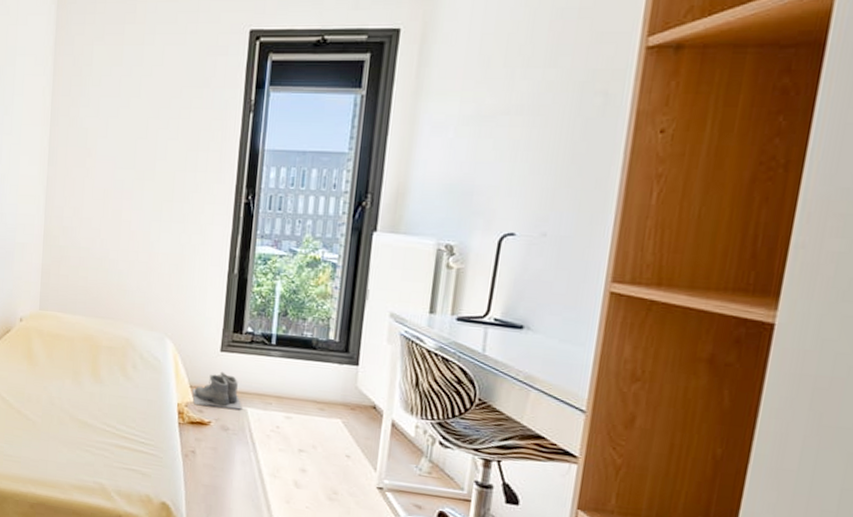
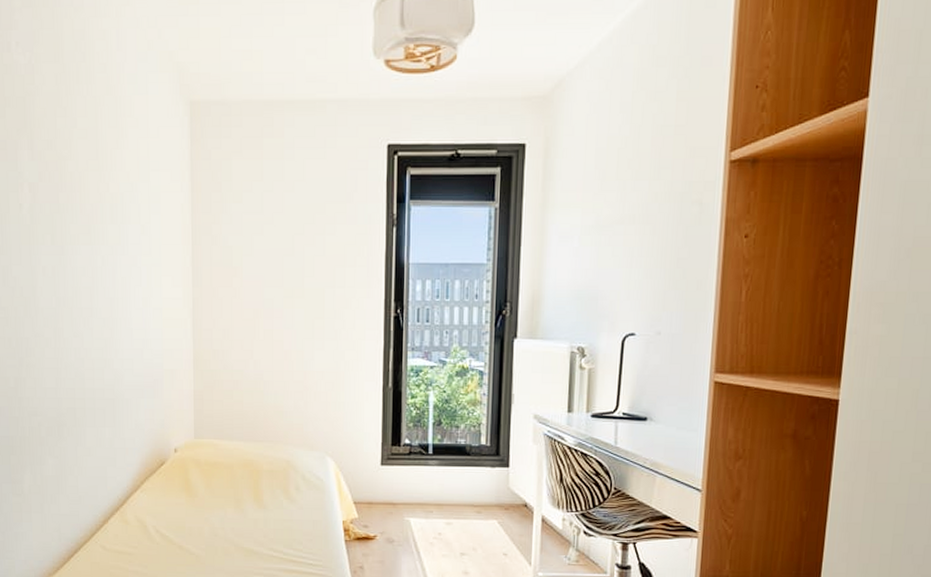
boots: present [192,371,242,410] -> none [356,485,405,521]

